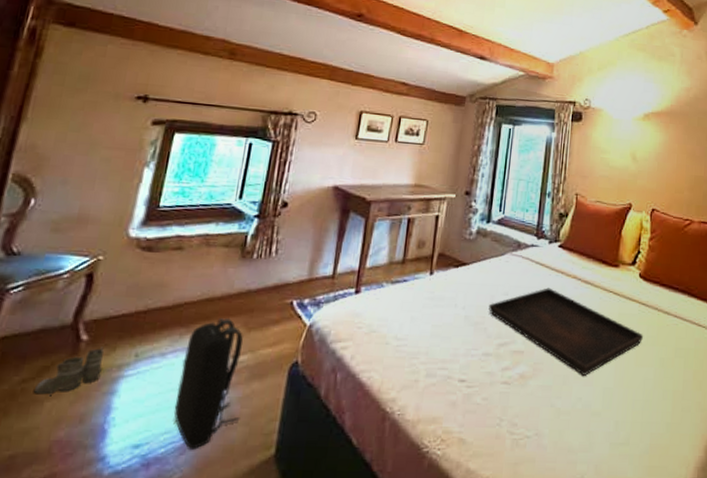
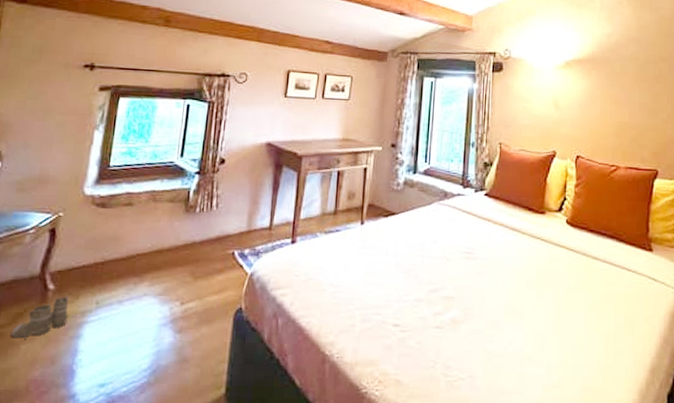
backpack: present [174,318,244,450] -> none [133,268,192,389]
serving tray: present [489,287,644,376] -> none [419,235,573,320]

